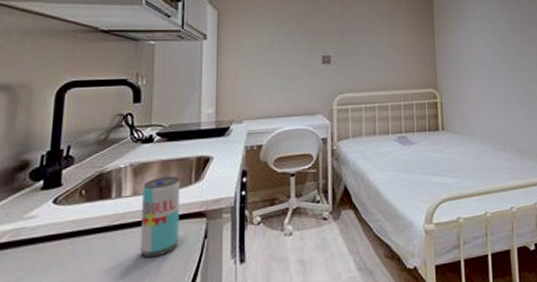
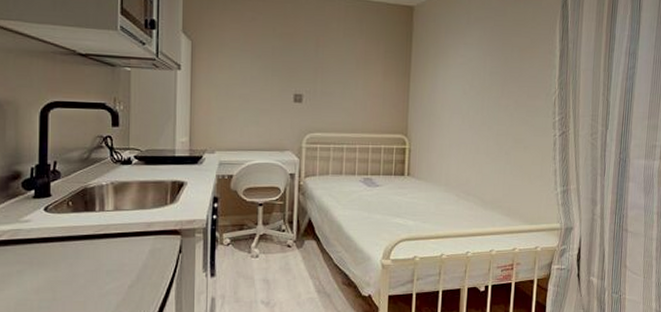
beverage can: present [140,176,181,258] -> none [123,196,157,265]

